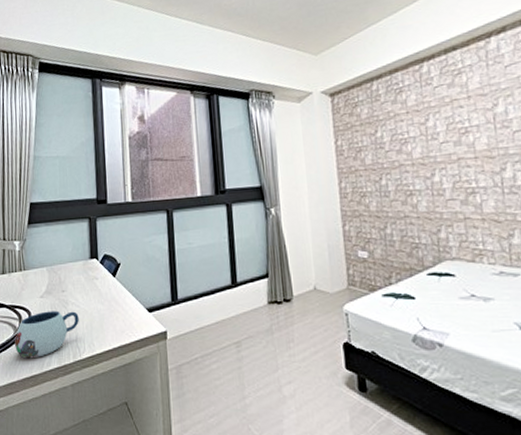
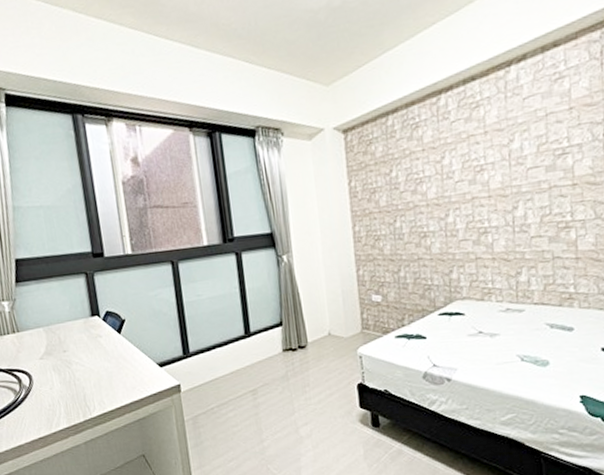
mug: present [15,311,79,359] -> none [16,371,86,422]

